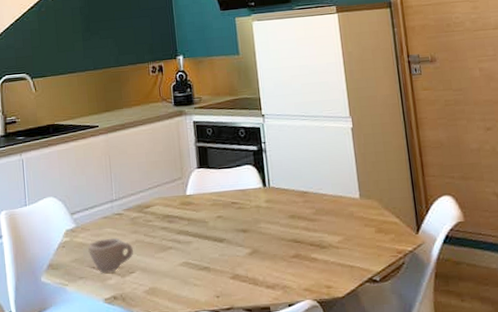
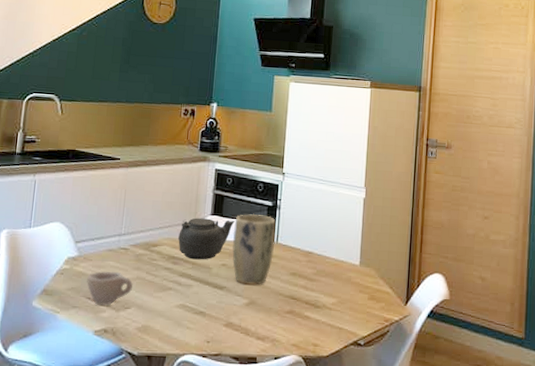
teapot: none [168,170,222,216] -> present [177,218,235,260]
plant pot: none [222,160,268,234] -> present [232,213,276,285]

